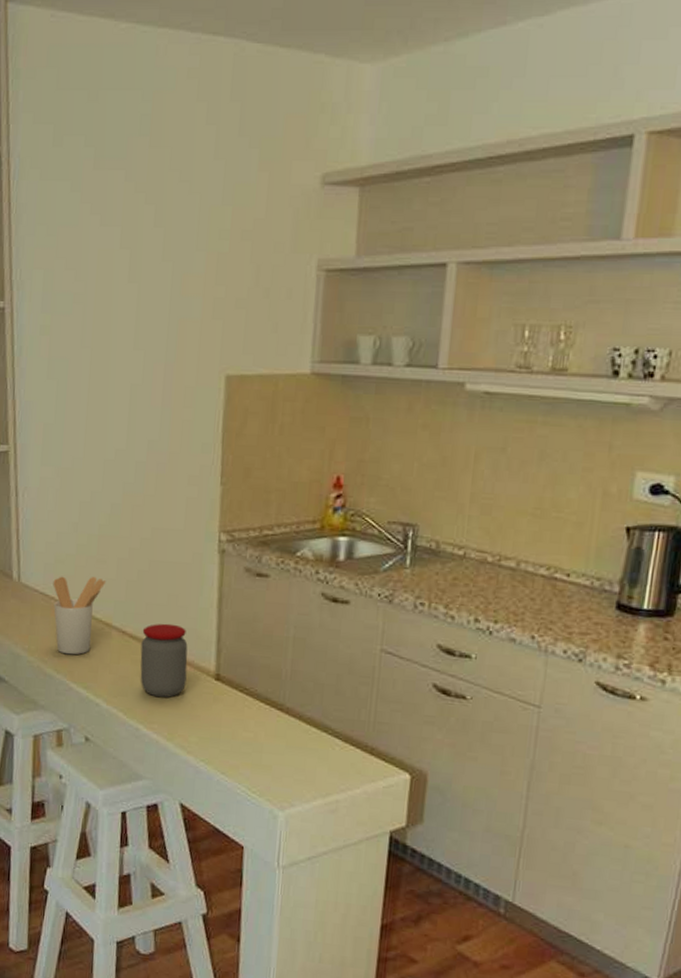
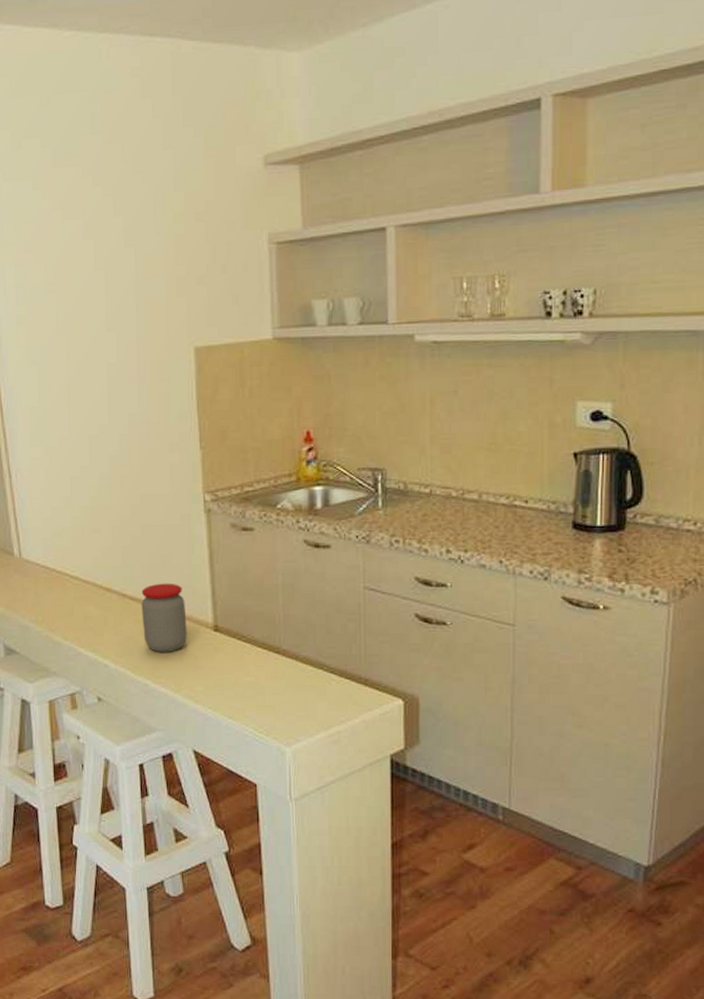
utensil holder: present [53,576,106,655] -> none [53,545,103,622]

